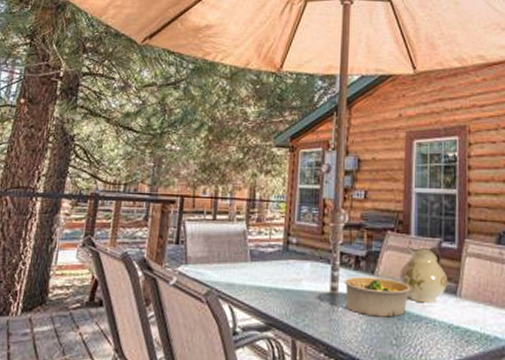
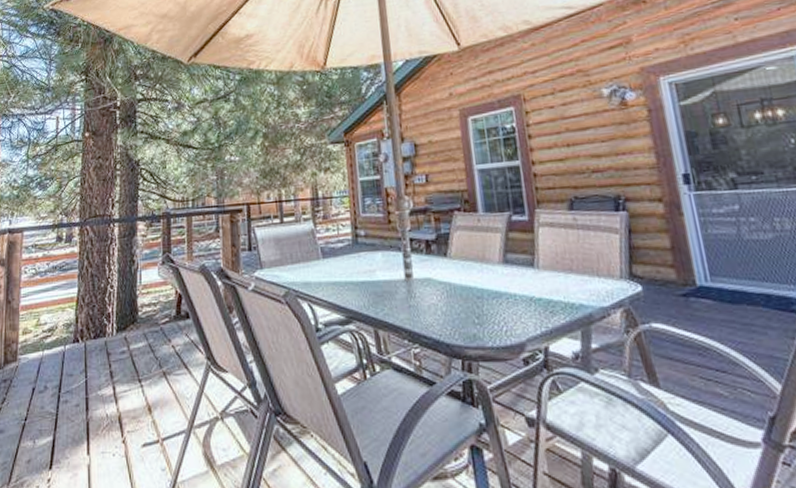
bowl: present [345,276,410,318] -> none [418,258,486,299]
pitcher: present [399,246,448,304] -> none [472,220,524,279]

